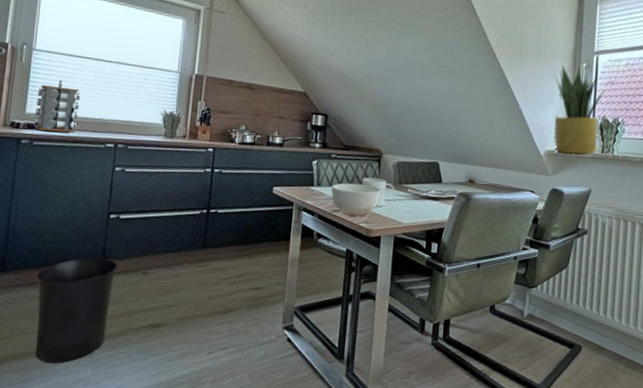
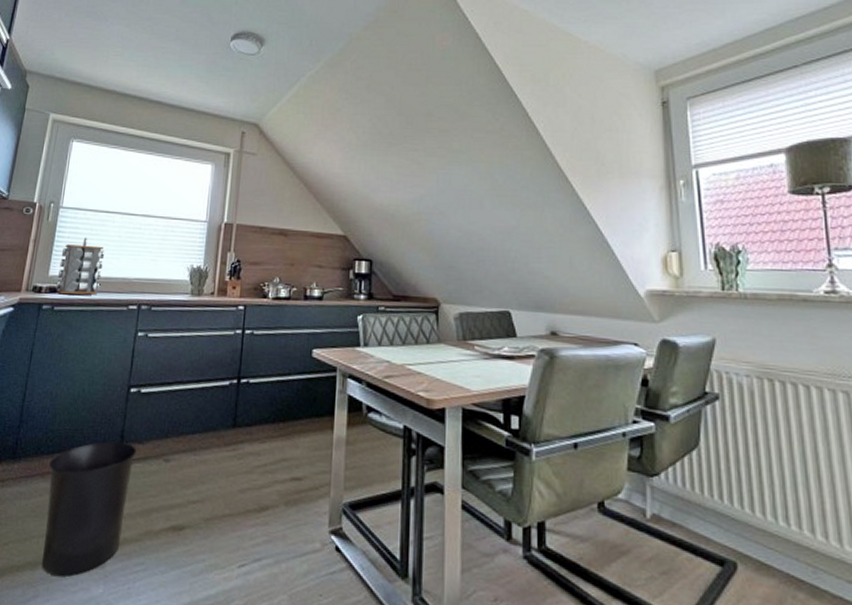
bowl: present [331,183,380,217] -> none [381,341,441,383]
mug: present [361,177,395,208] -> none [416,333,459,371]
planter: present [552,64,606,155] -> none [640,182,715,294]

